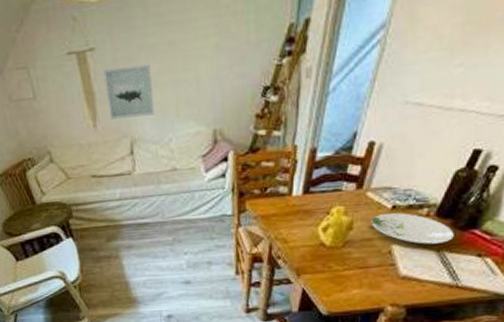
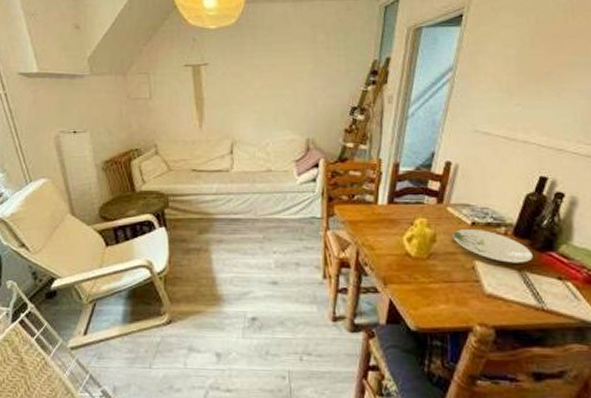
wall art: present [103,64,155,119] -> none [214,80,256,122]

